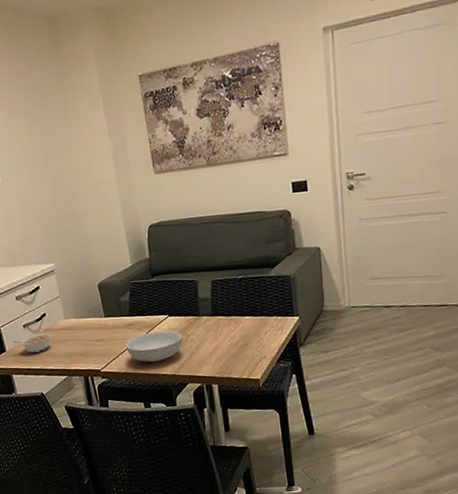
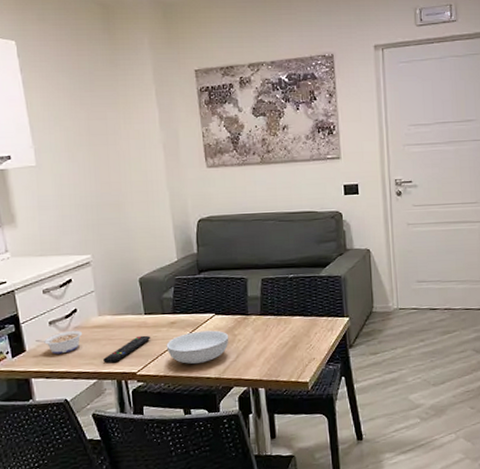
remote control: none [71,336,112,362] -> present [103,335,151,364]

